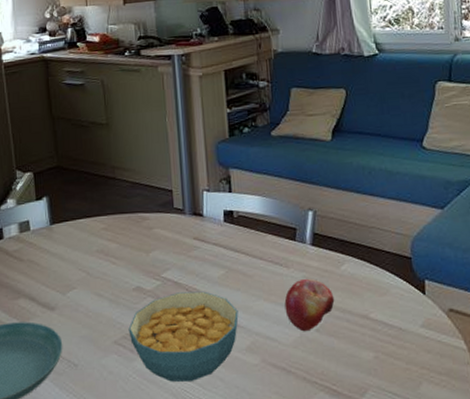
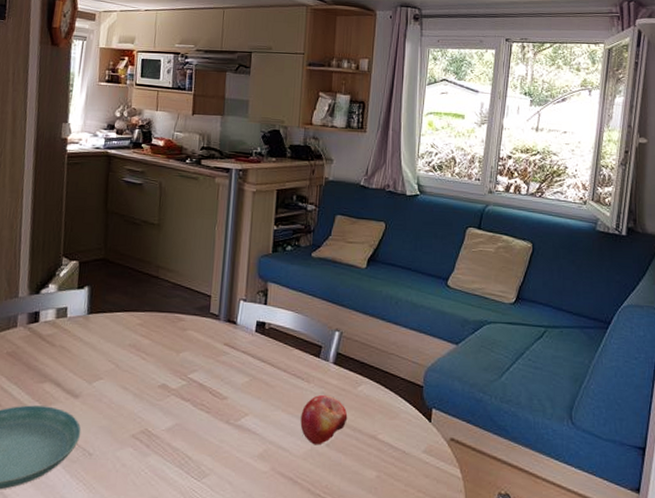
cereal bowl: present [128,291,239,383] -> none [147,394,256,483]

